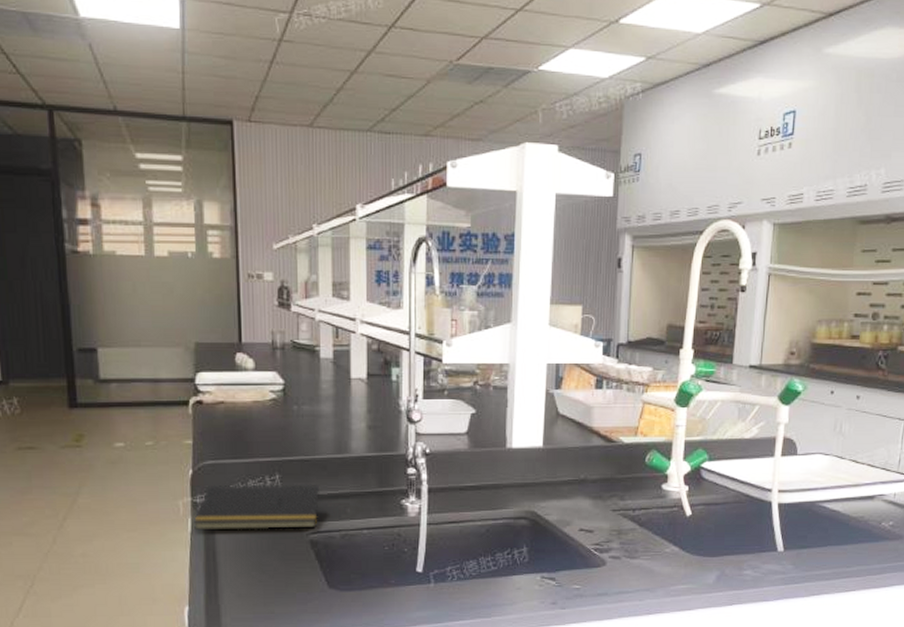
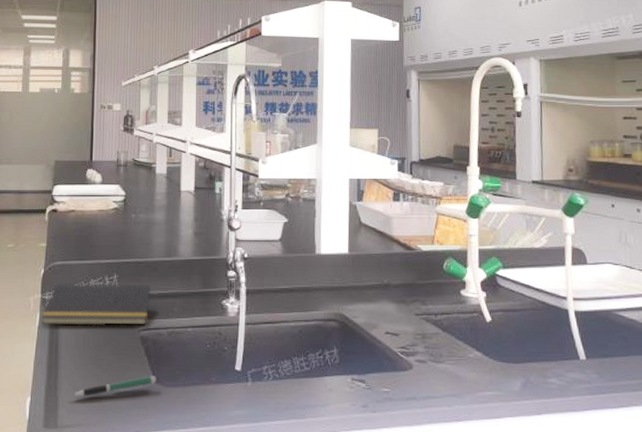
pen: none [239,580,332,604] -> present [75,376,158,397]

